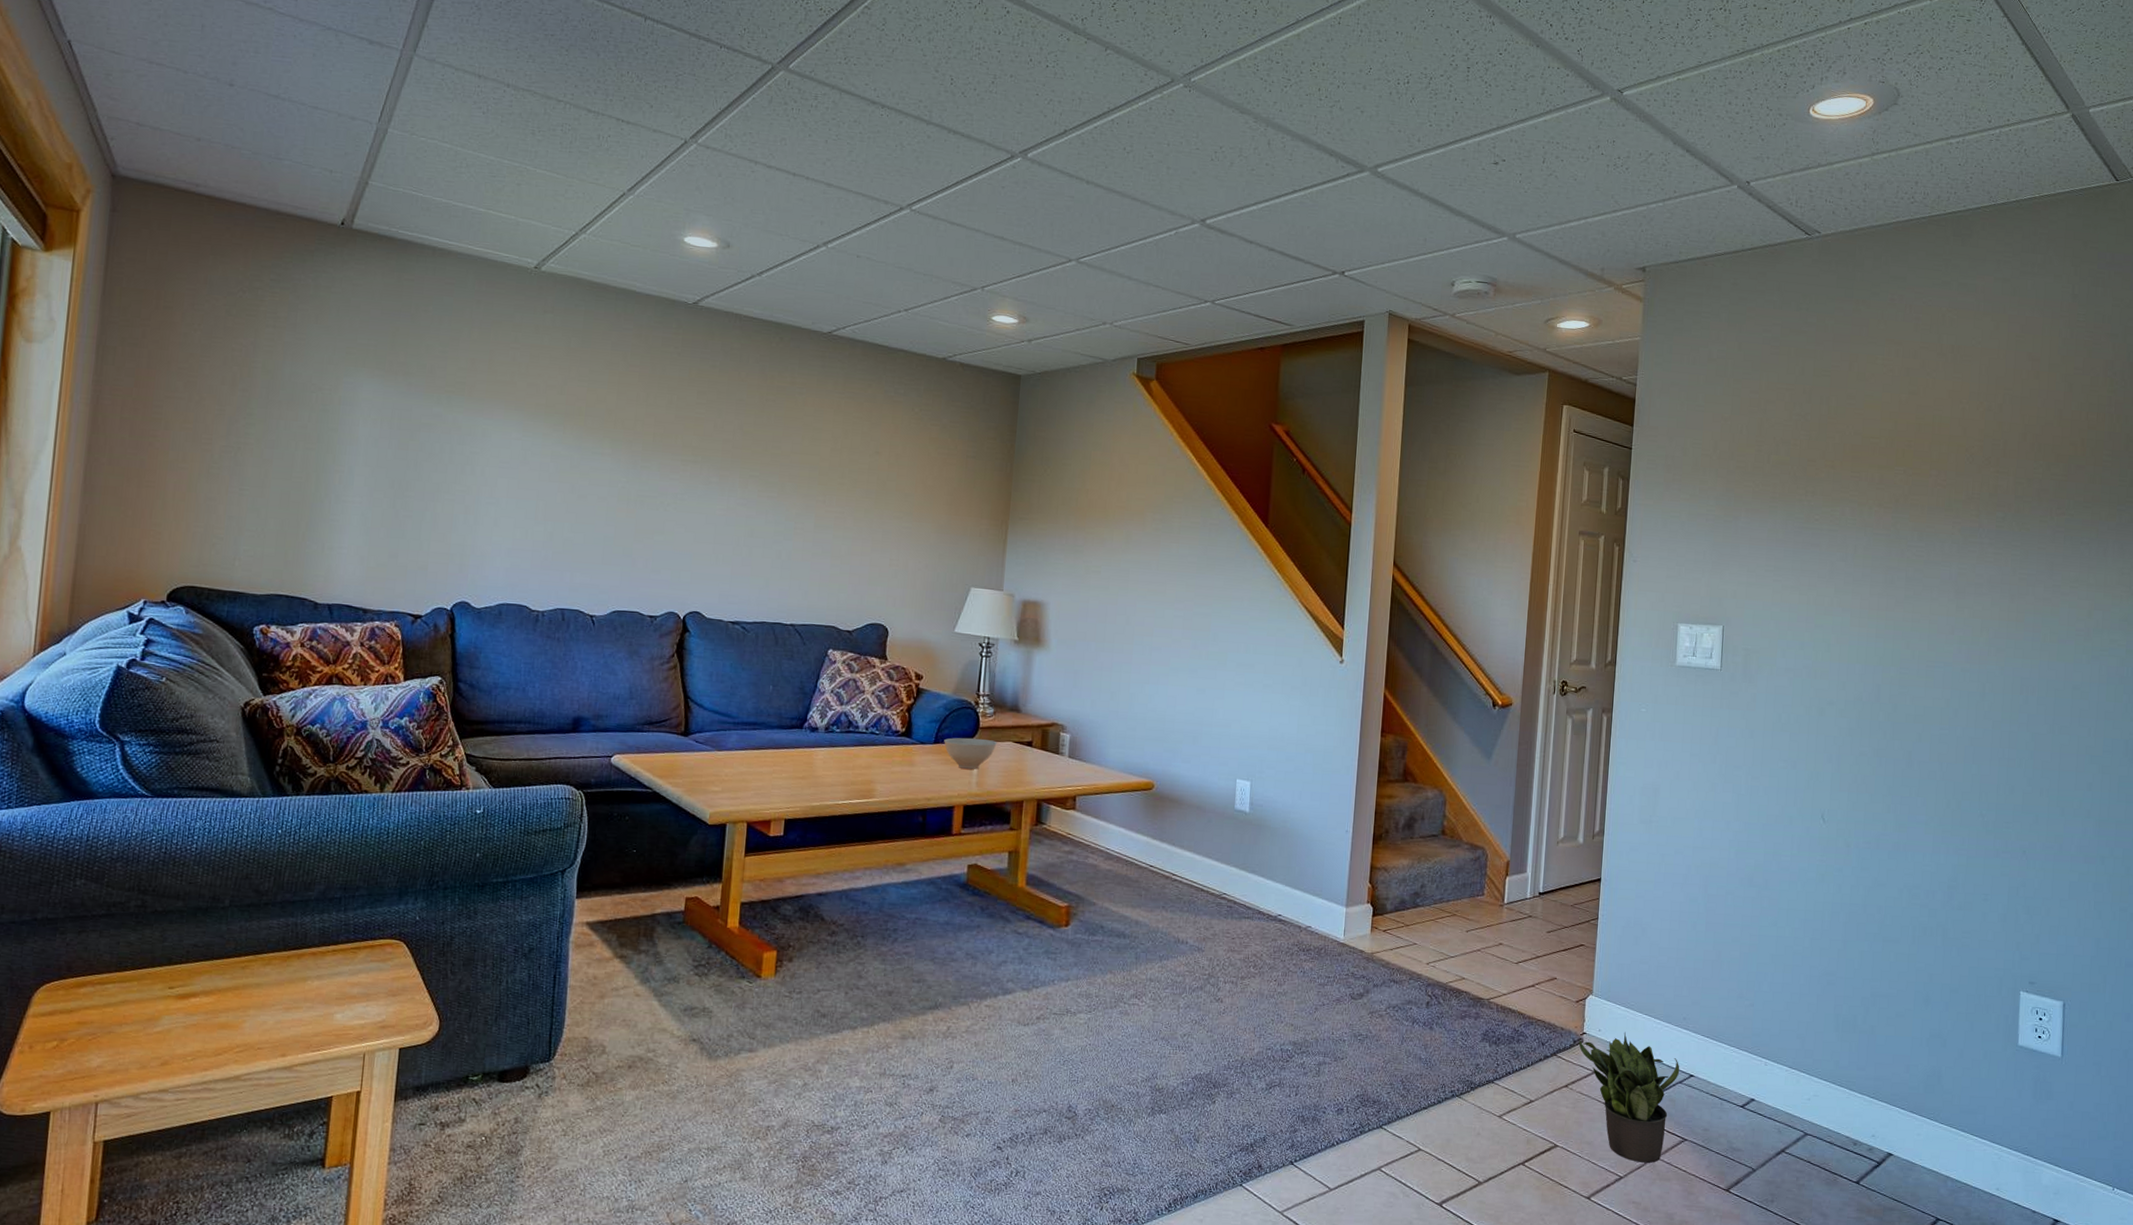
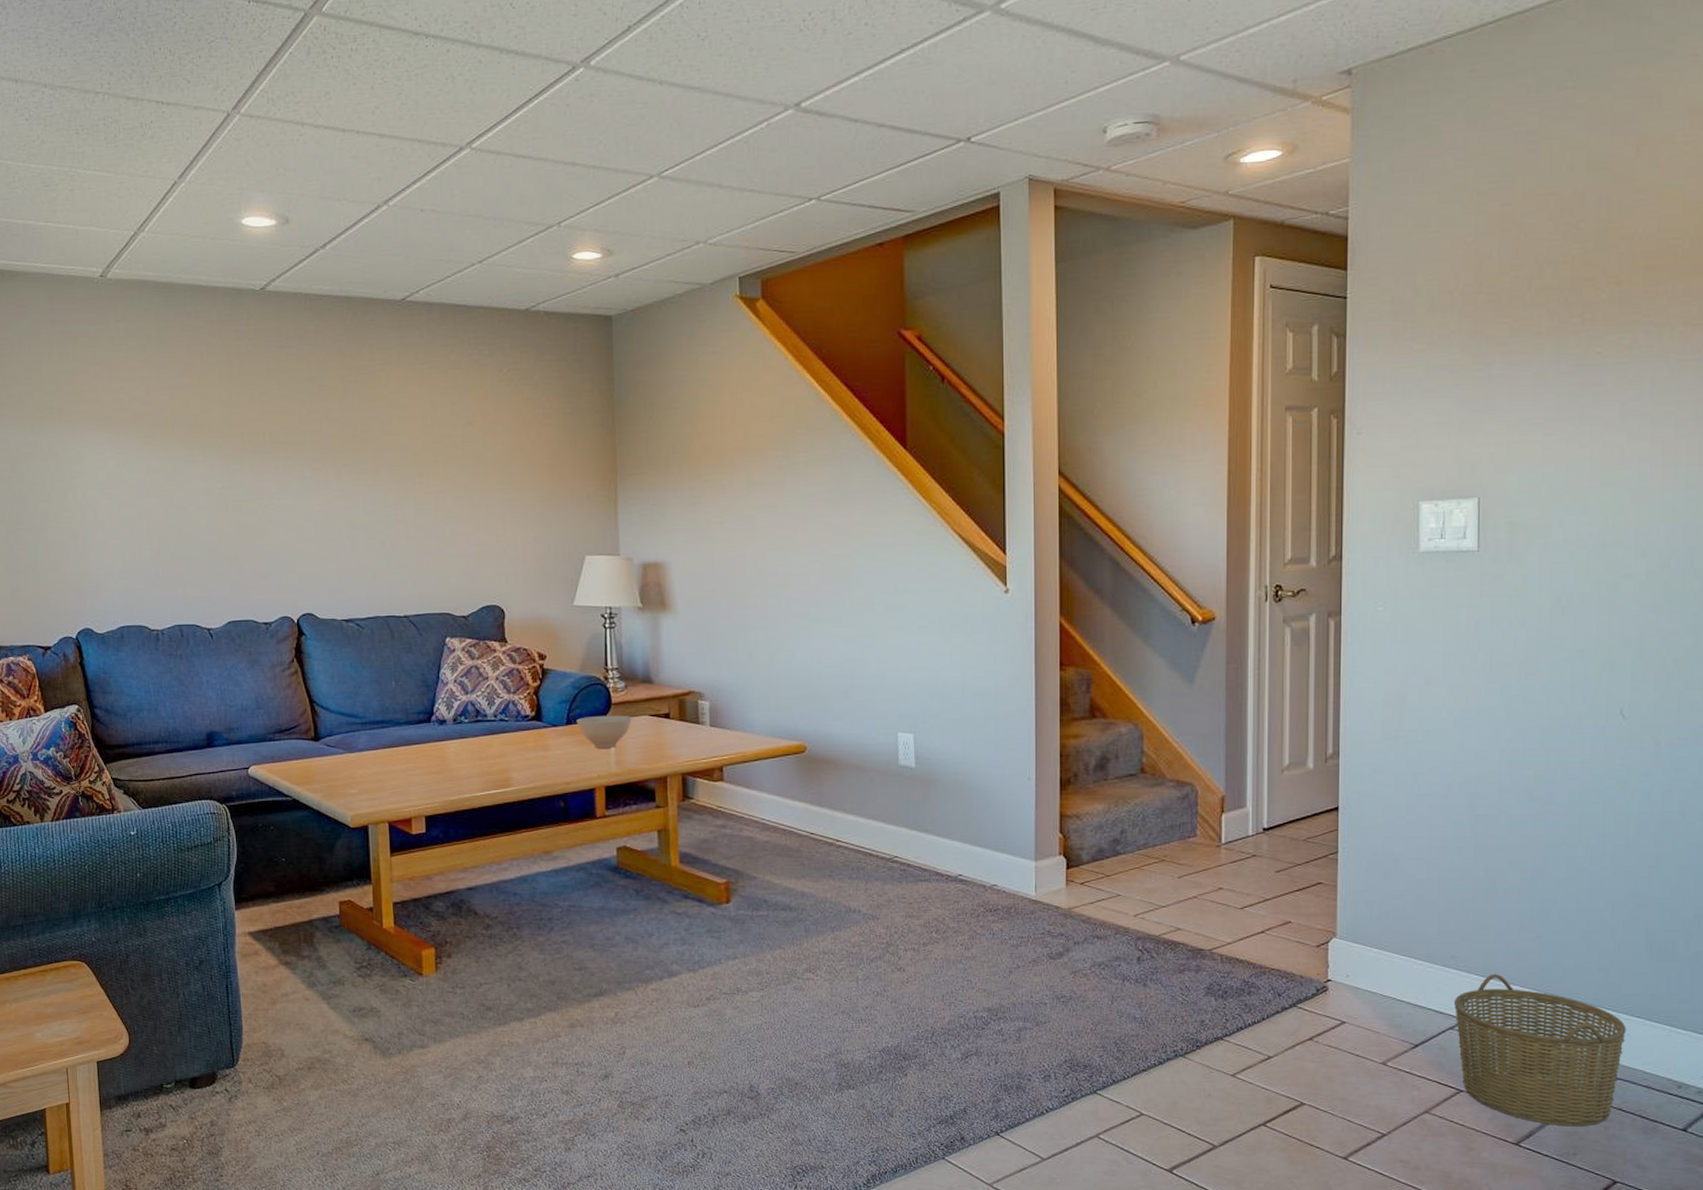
potted plant: present [1578,1032,1680,1163] -> none [1322,976,1450,1118]
basket: none [1684,1036,1817,1177] -> present [1454,974,1626,1127]

